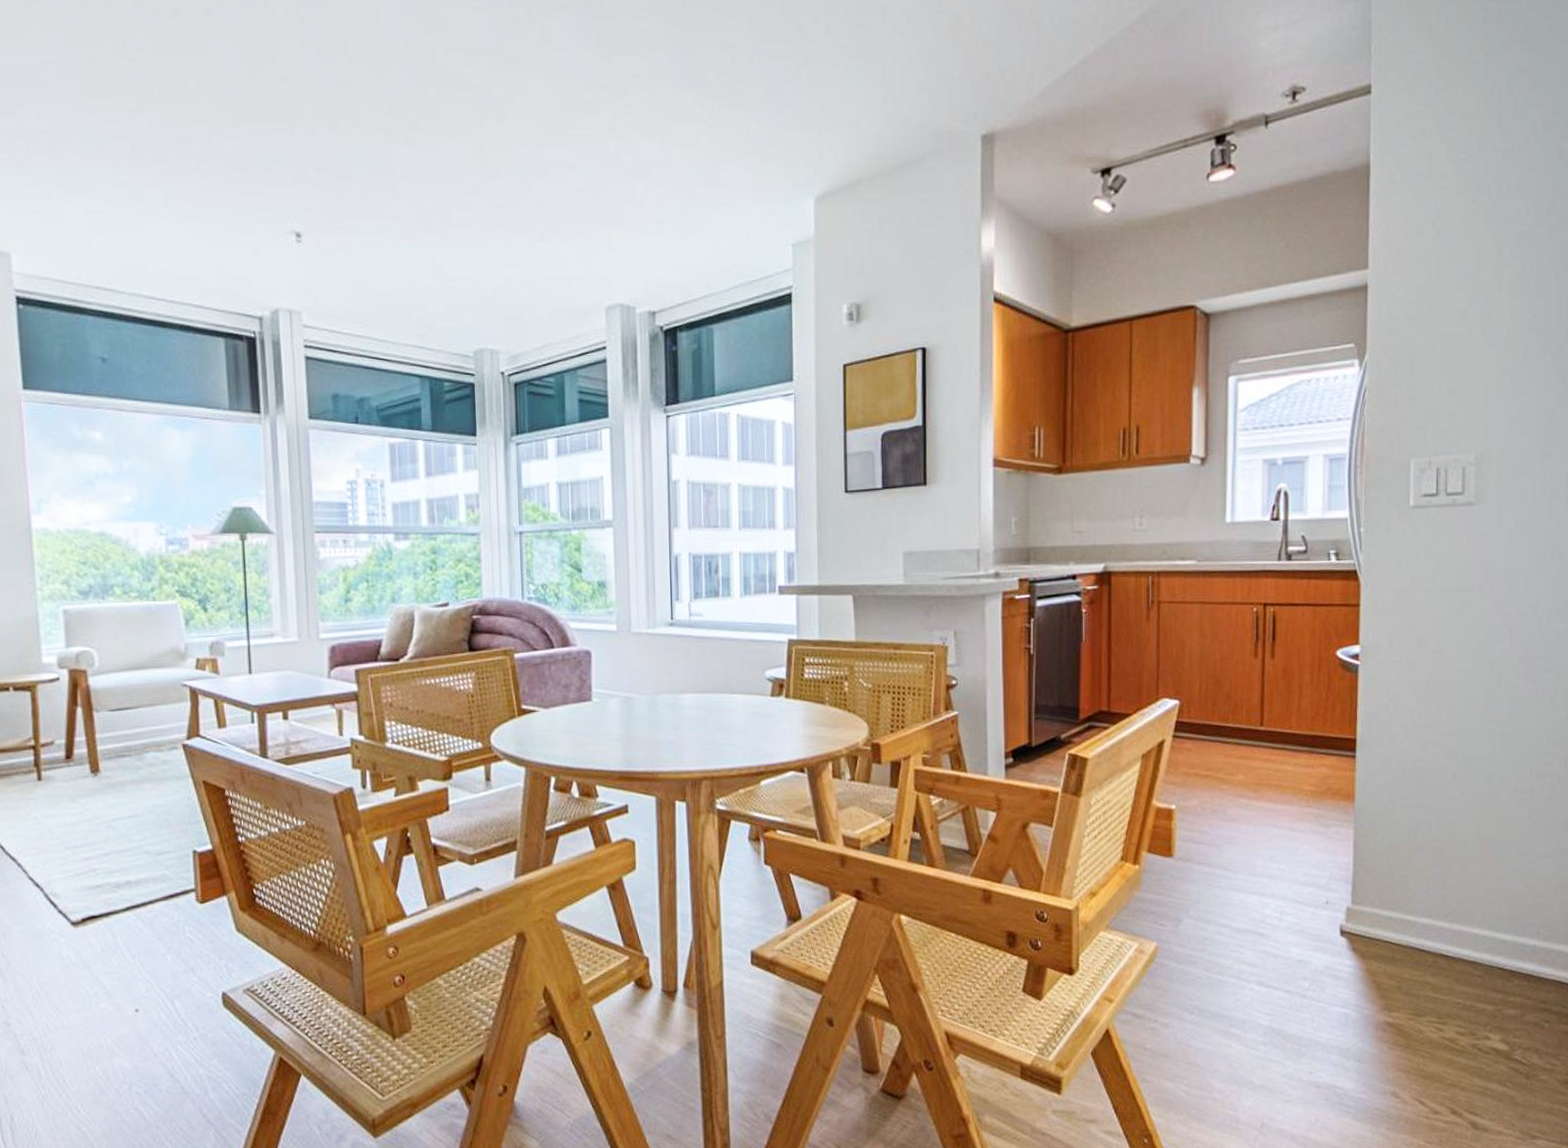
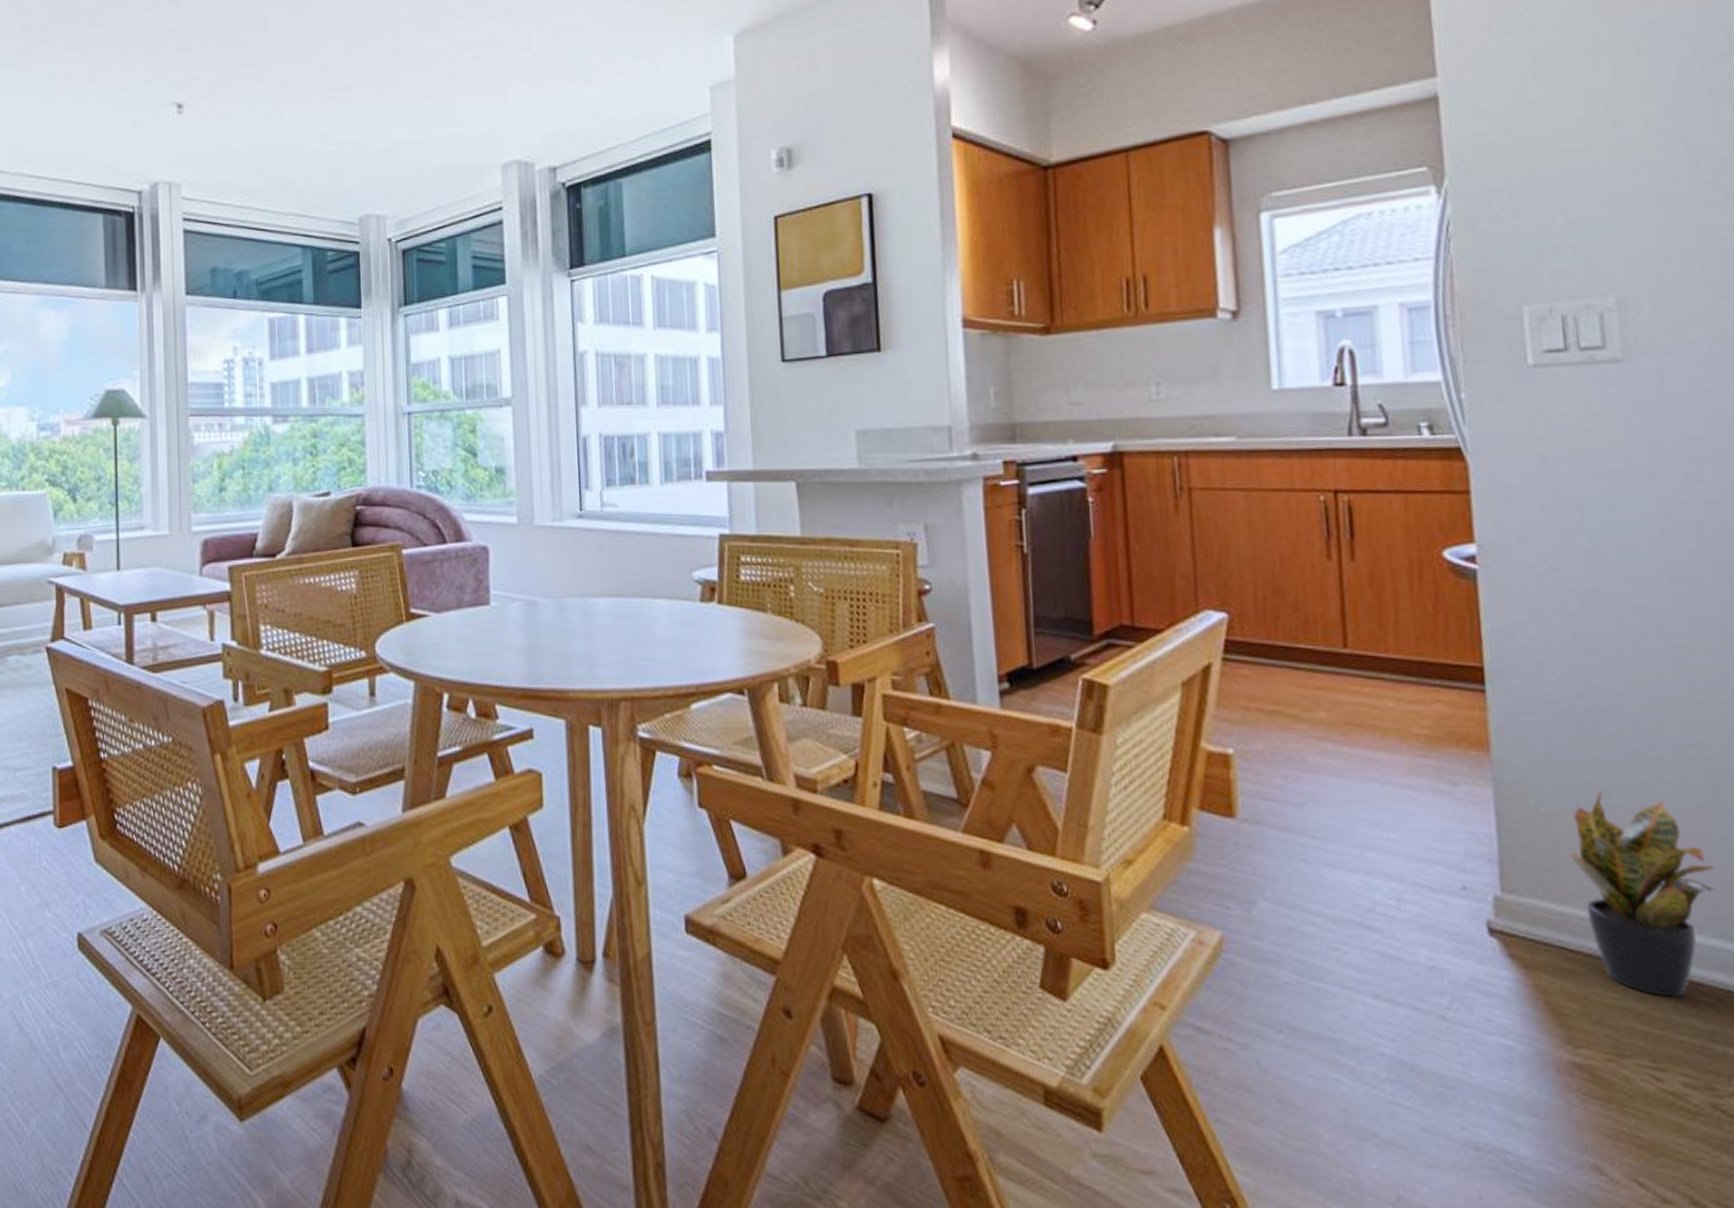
potted plant: none [1401,827,1495,974] -> present [1570,790,1721,999]

